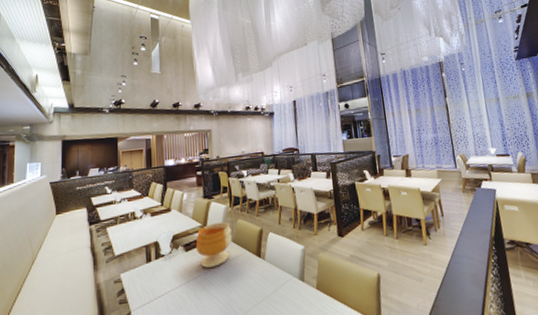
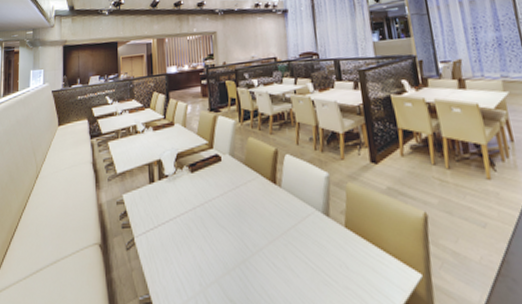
footed bowl: present [195,222,232,268] -> none [201,139,243,193]

